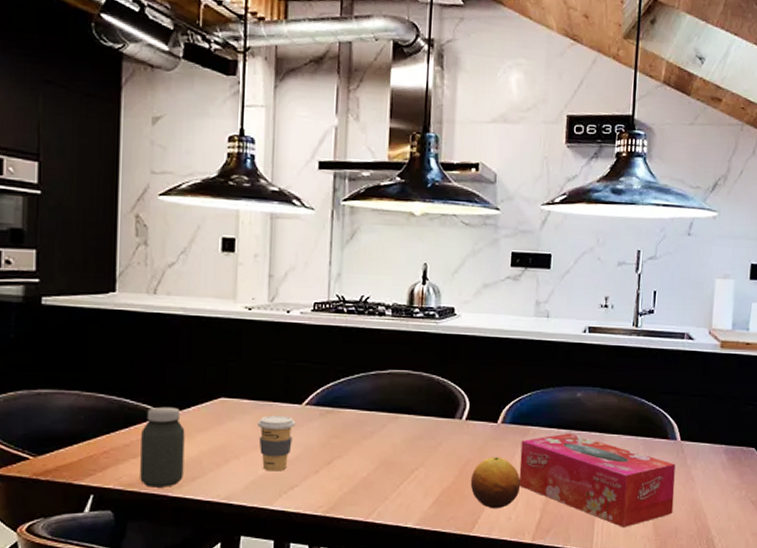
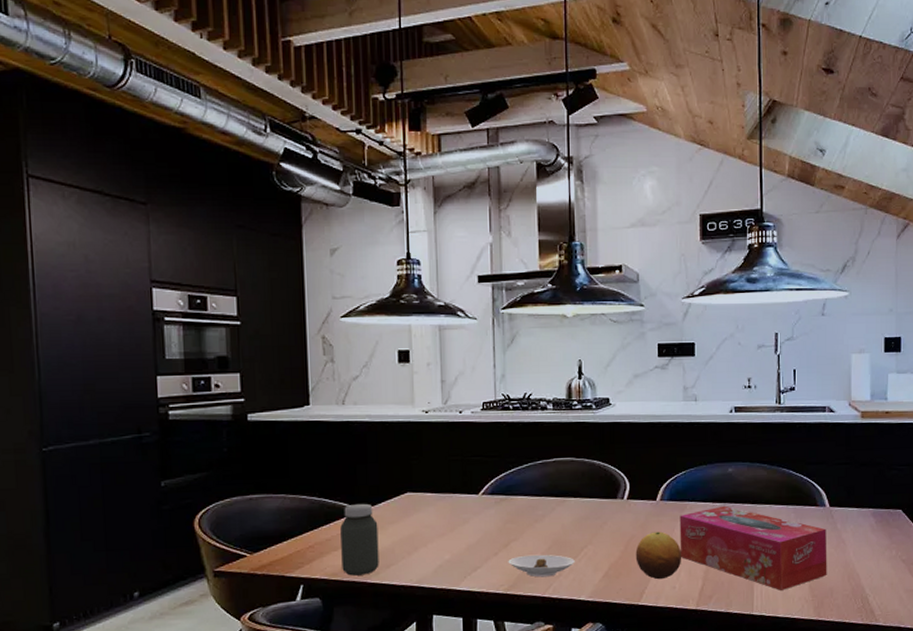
coffee cup: present [258,415,296,471] -> none [441,505,475,556]
saucer: none [329,474,404,500] -> present [508,554,575,578]

